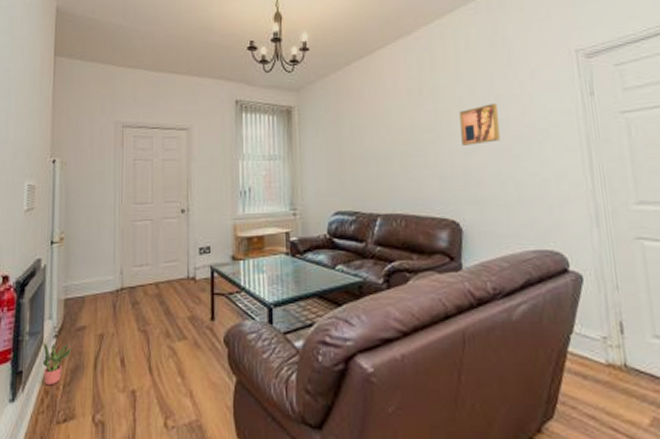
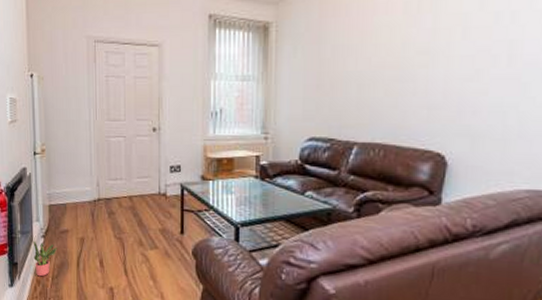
wall art: present [459,103,500,146] -> none [461,21,512,70]

